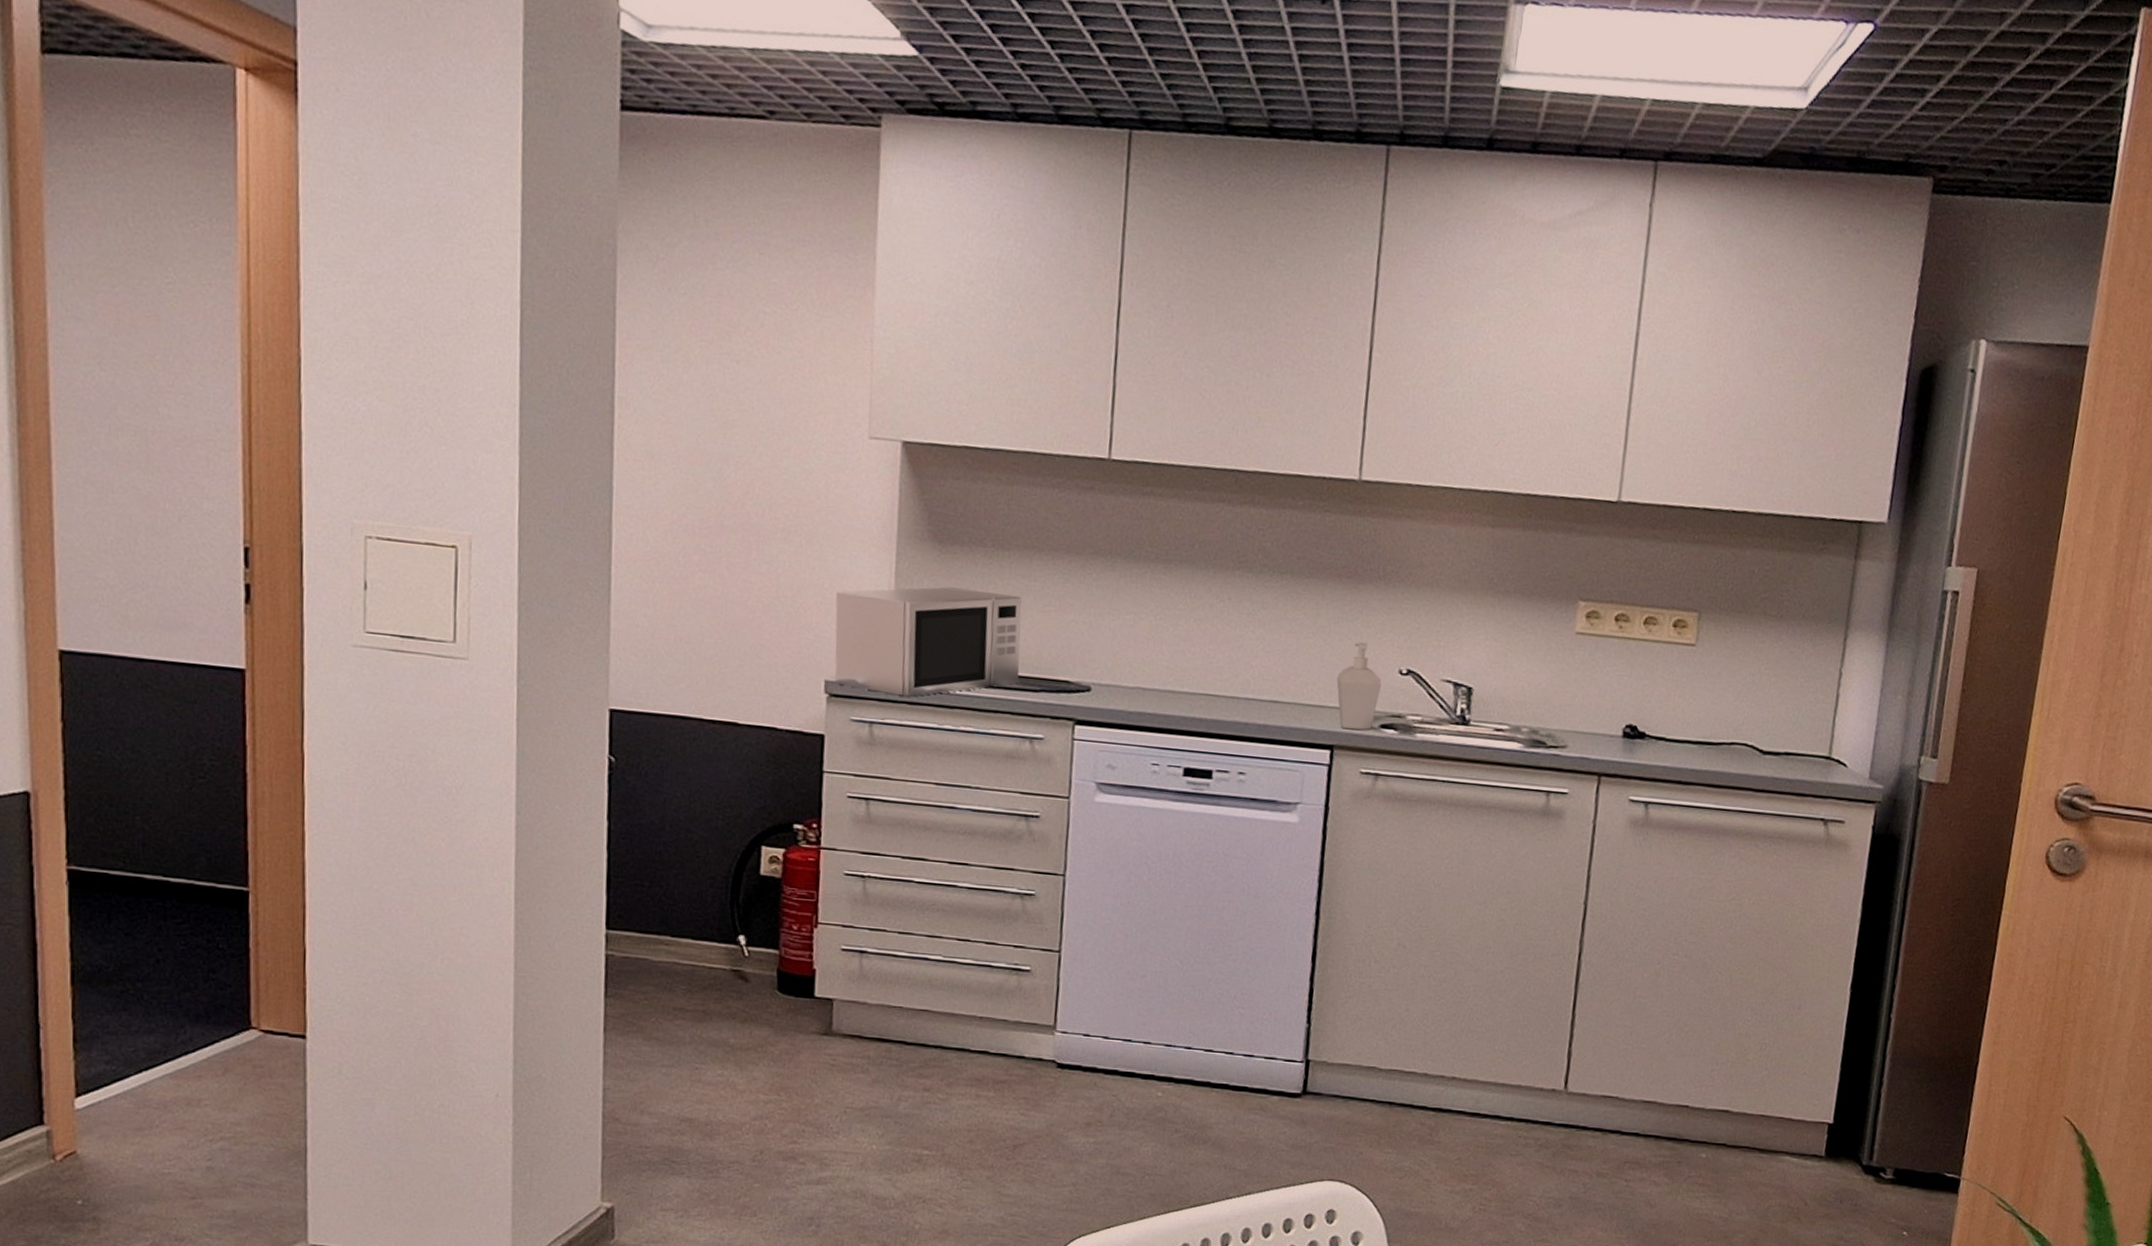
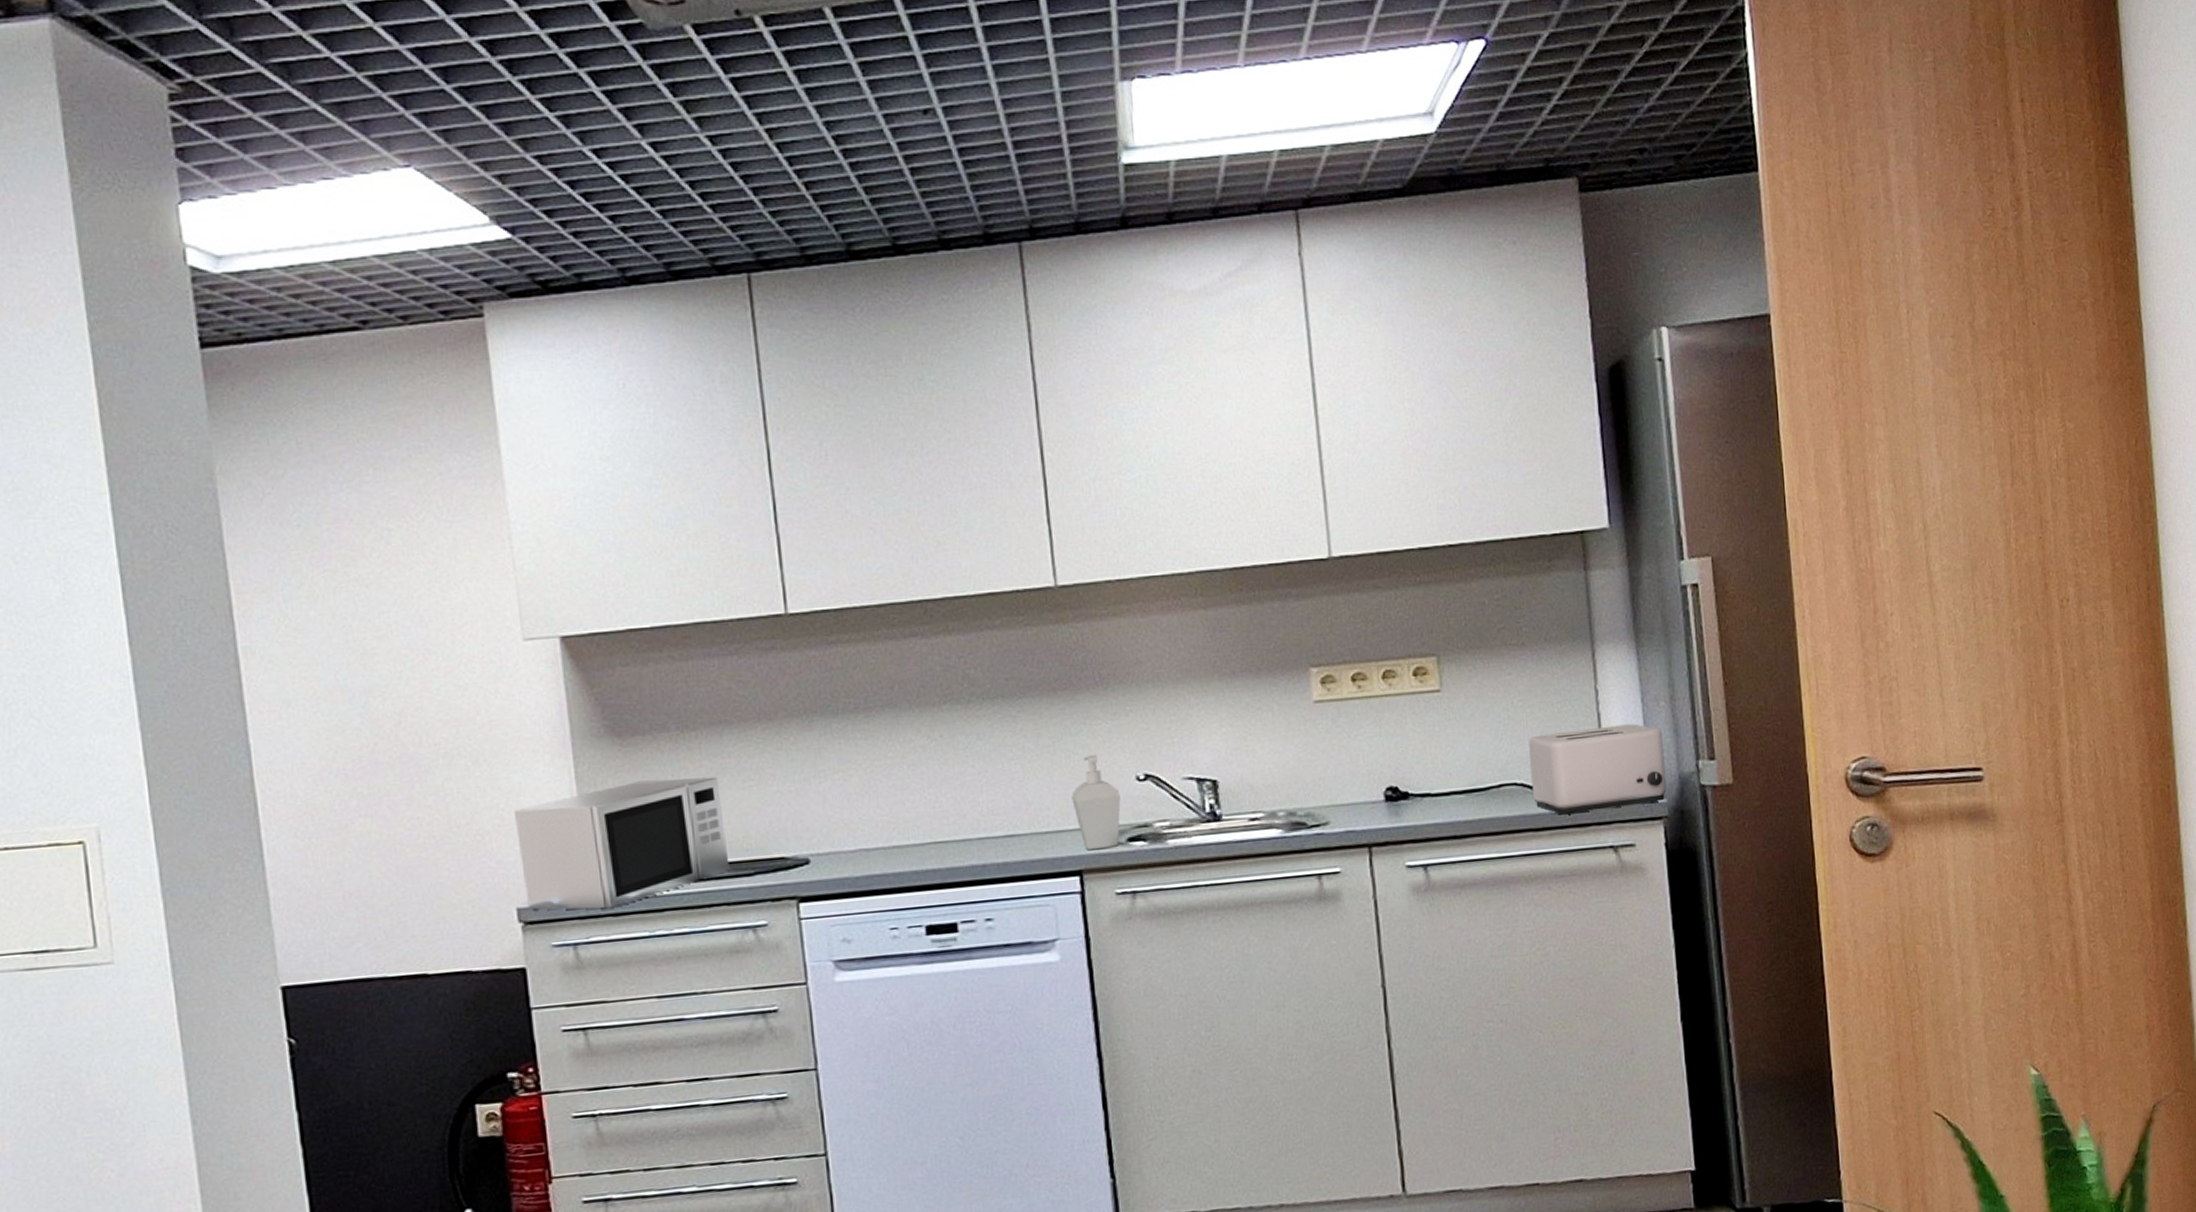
toaster: none [1759,703,1894,788] -> present [1529,724,1667,815]

